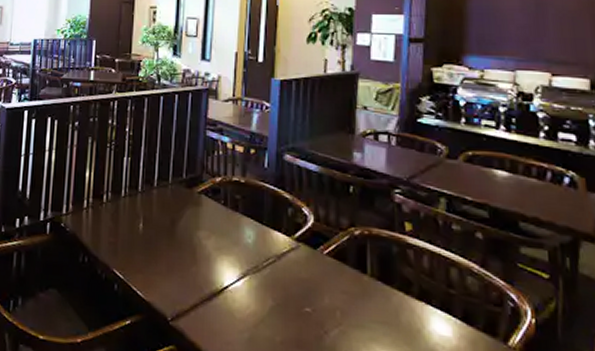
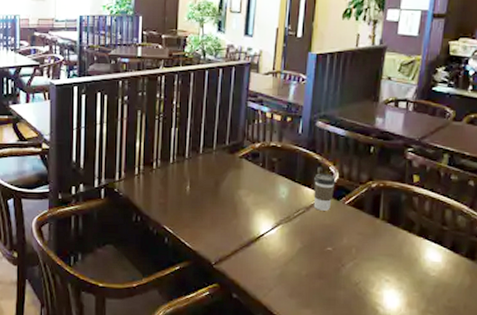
coffee cup: none [285,215,310,261] -> present [313,173,336,211]

